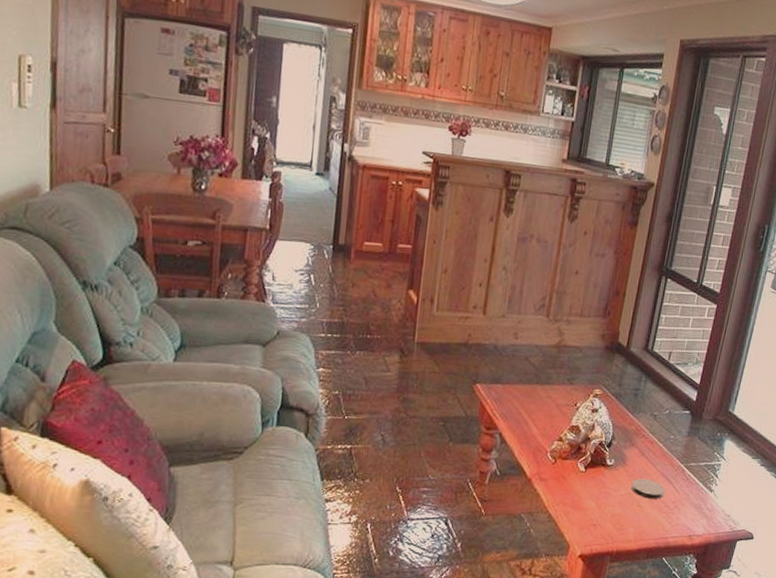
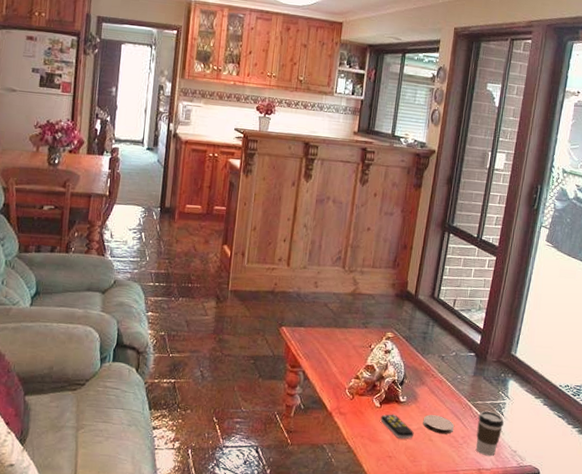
remote control: none [585,479,622,506] -> present [380,414,414,439]
coffee cup: none [687,473,718,522] -> present [475,410,504,457]

